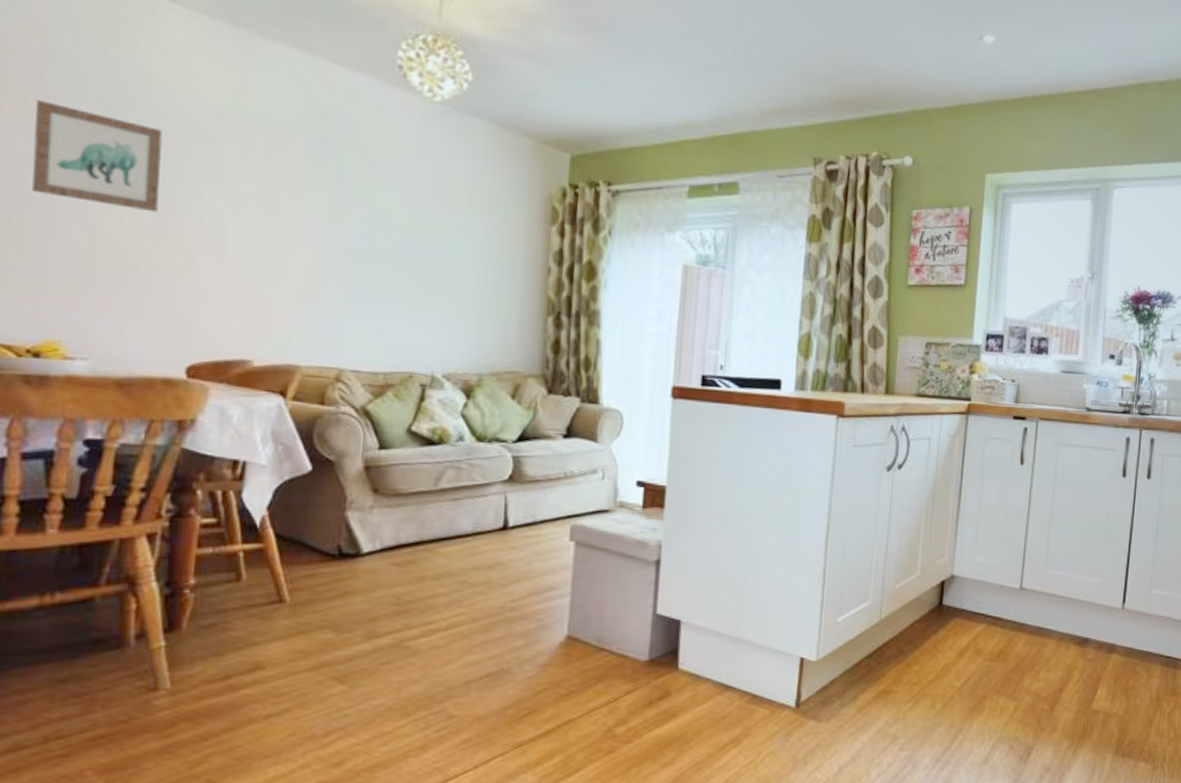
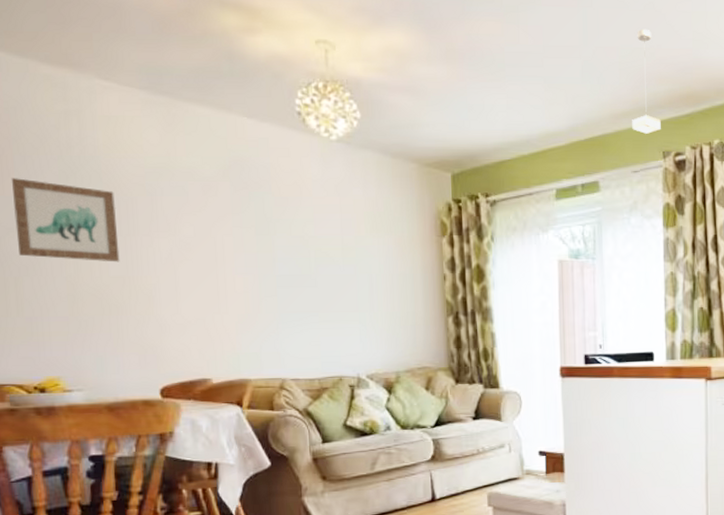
pendant lamp: none [782,23,815,137] -> present [632,29,661,134]

